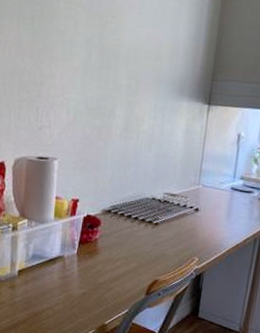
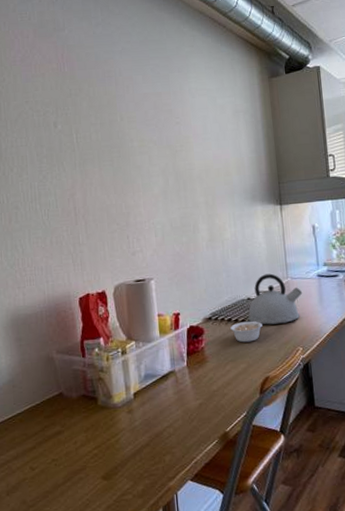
legume: none [128,220,167,243] -> present [230,318,265,343]
kettle: none [148,176,212,231] -> present [248,273,303,325]

